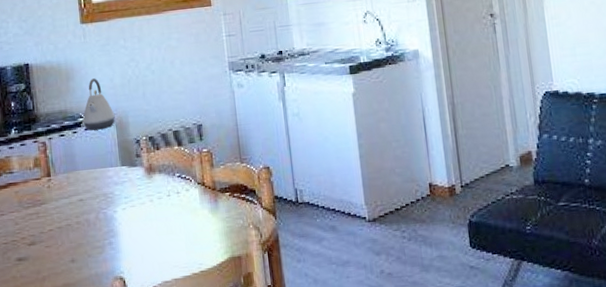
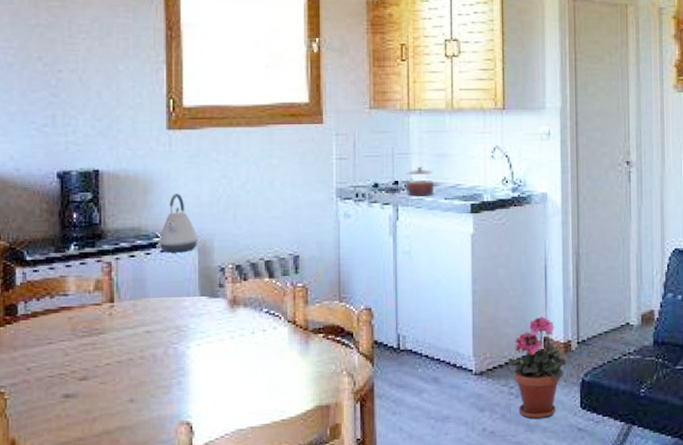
saucepan: none [285,36,318,64] -> present [402,166,438,196]
potted plant: none [397,164,453,260] -> present [507,316,567,420]

